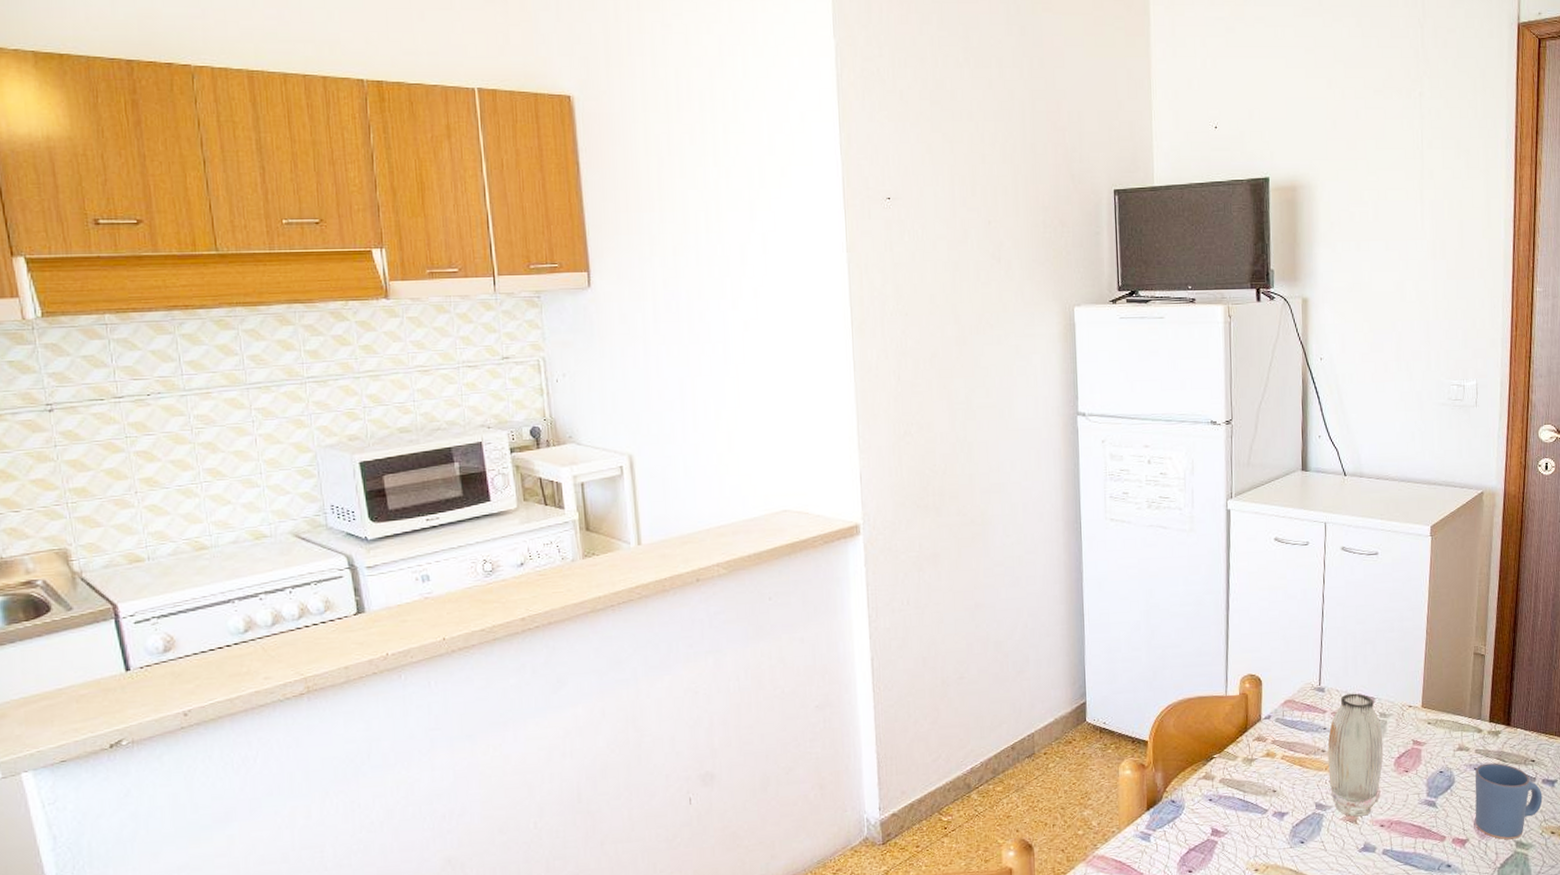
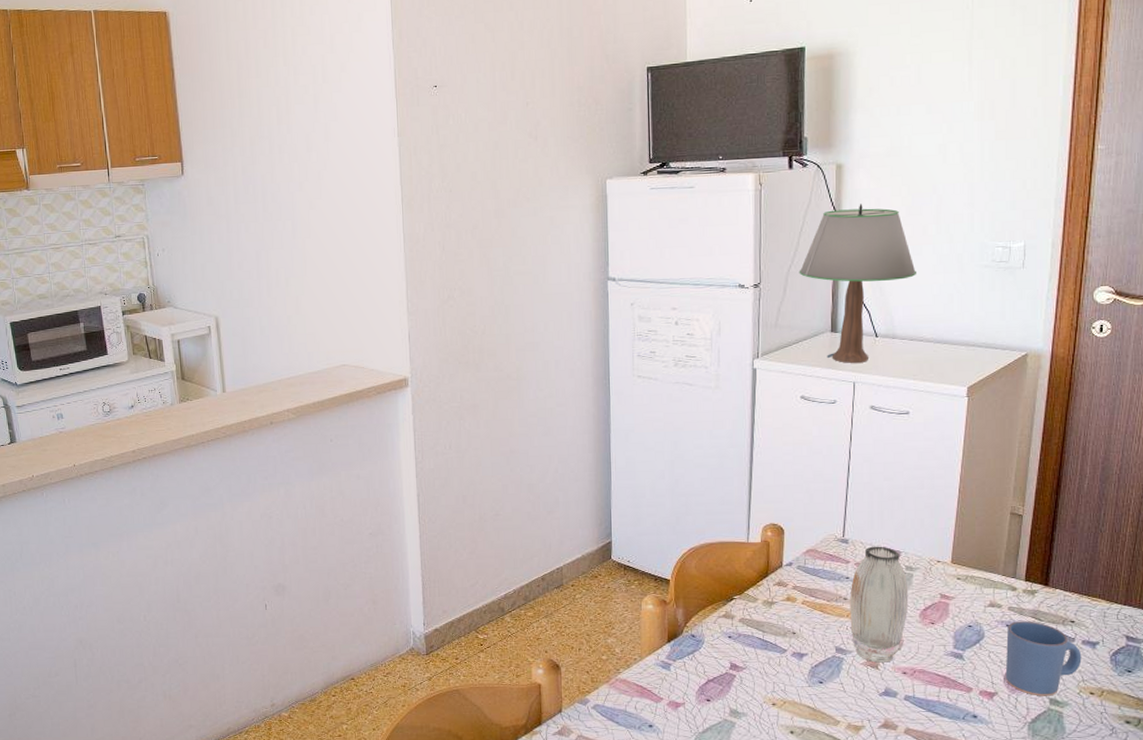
table lamp: none [1269,339,1381,503] -> present [799,204,917,363]

